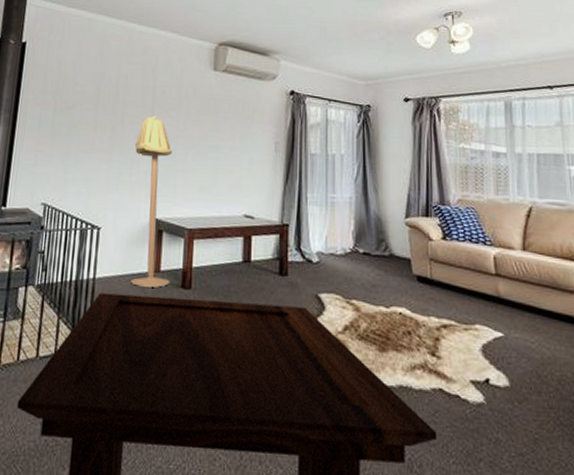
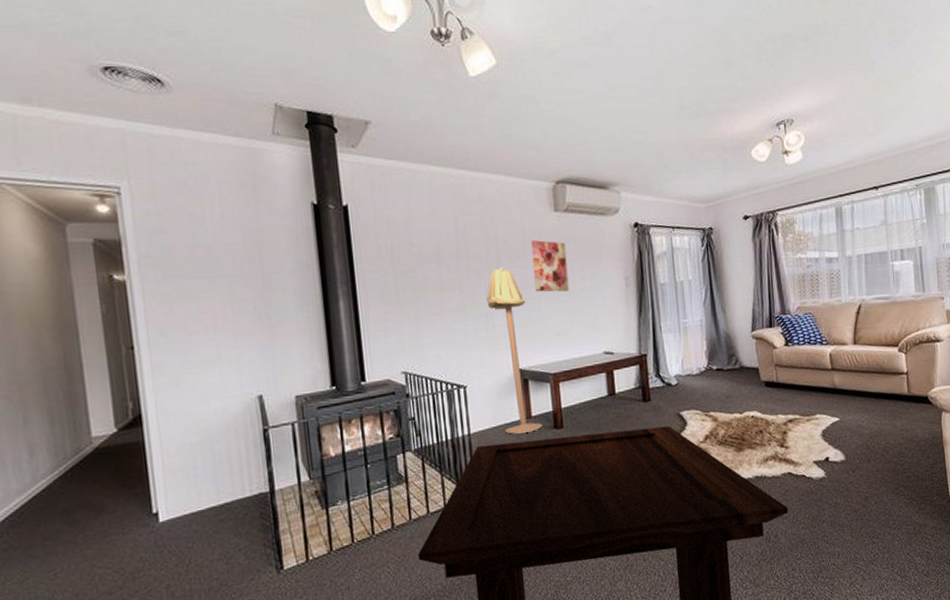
wall art: none [184,95,220,148] -> present [531,240,569,292]

